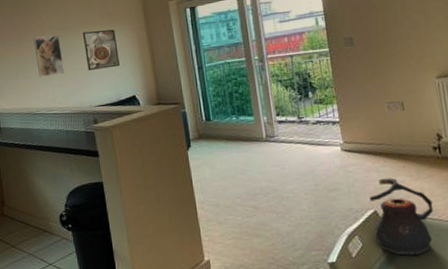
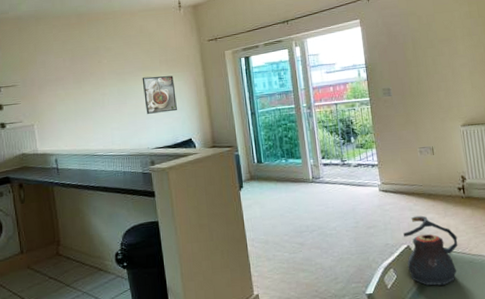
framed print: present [33,35,64,77] -> none [94,80,123,120]

